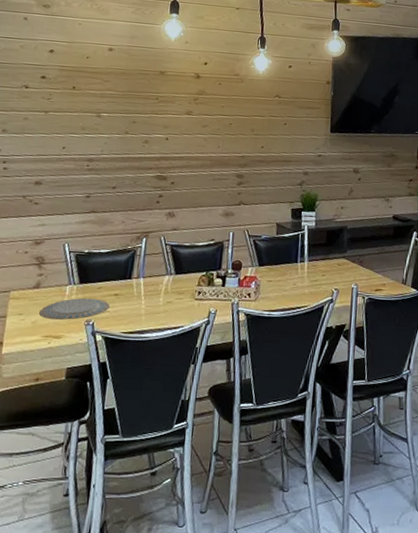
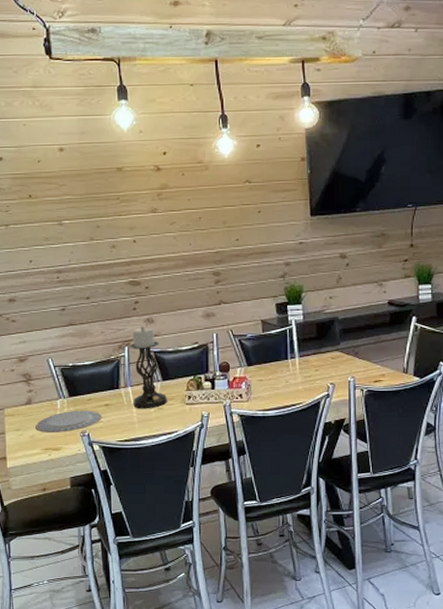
candle holder: none [142,219,178,302] -> present [130,326,168,409]

